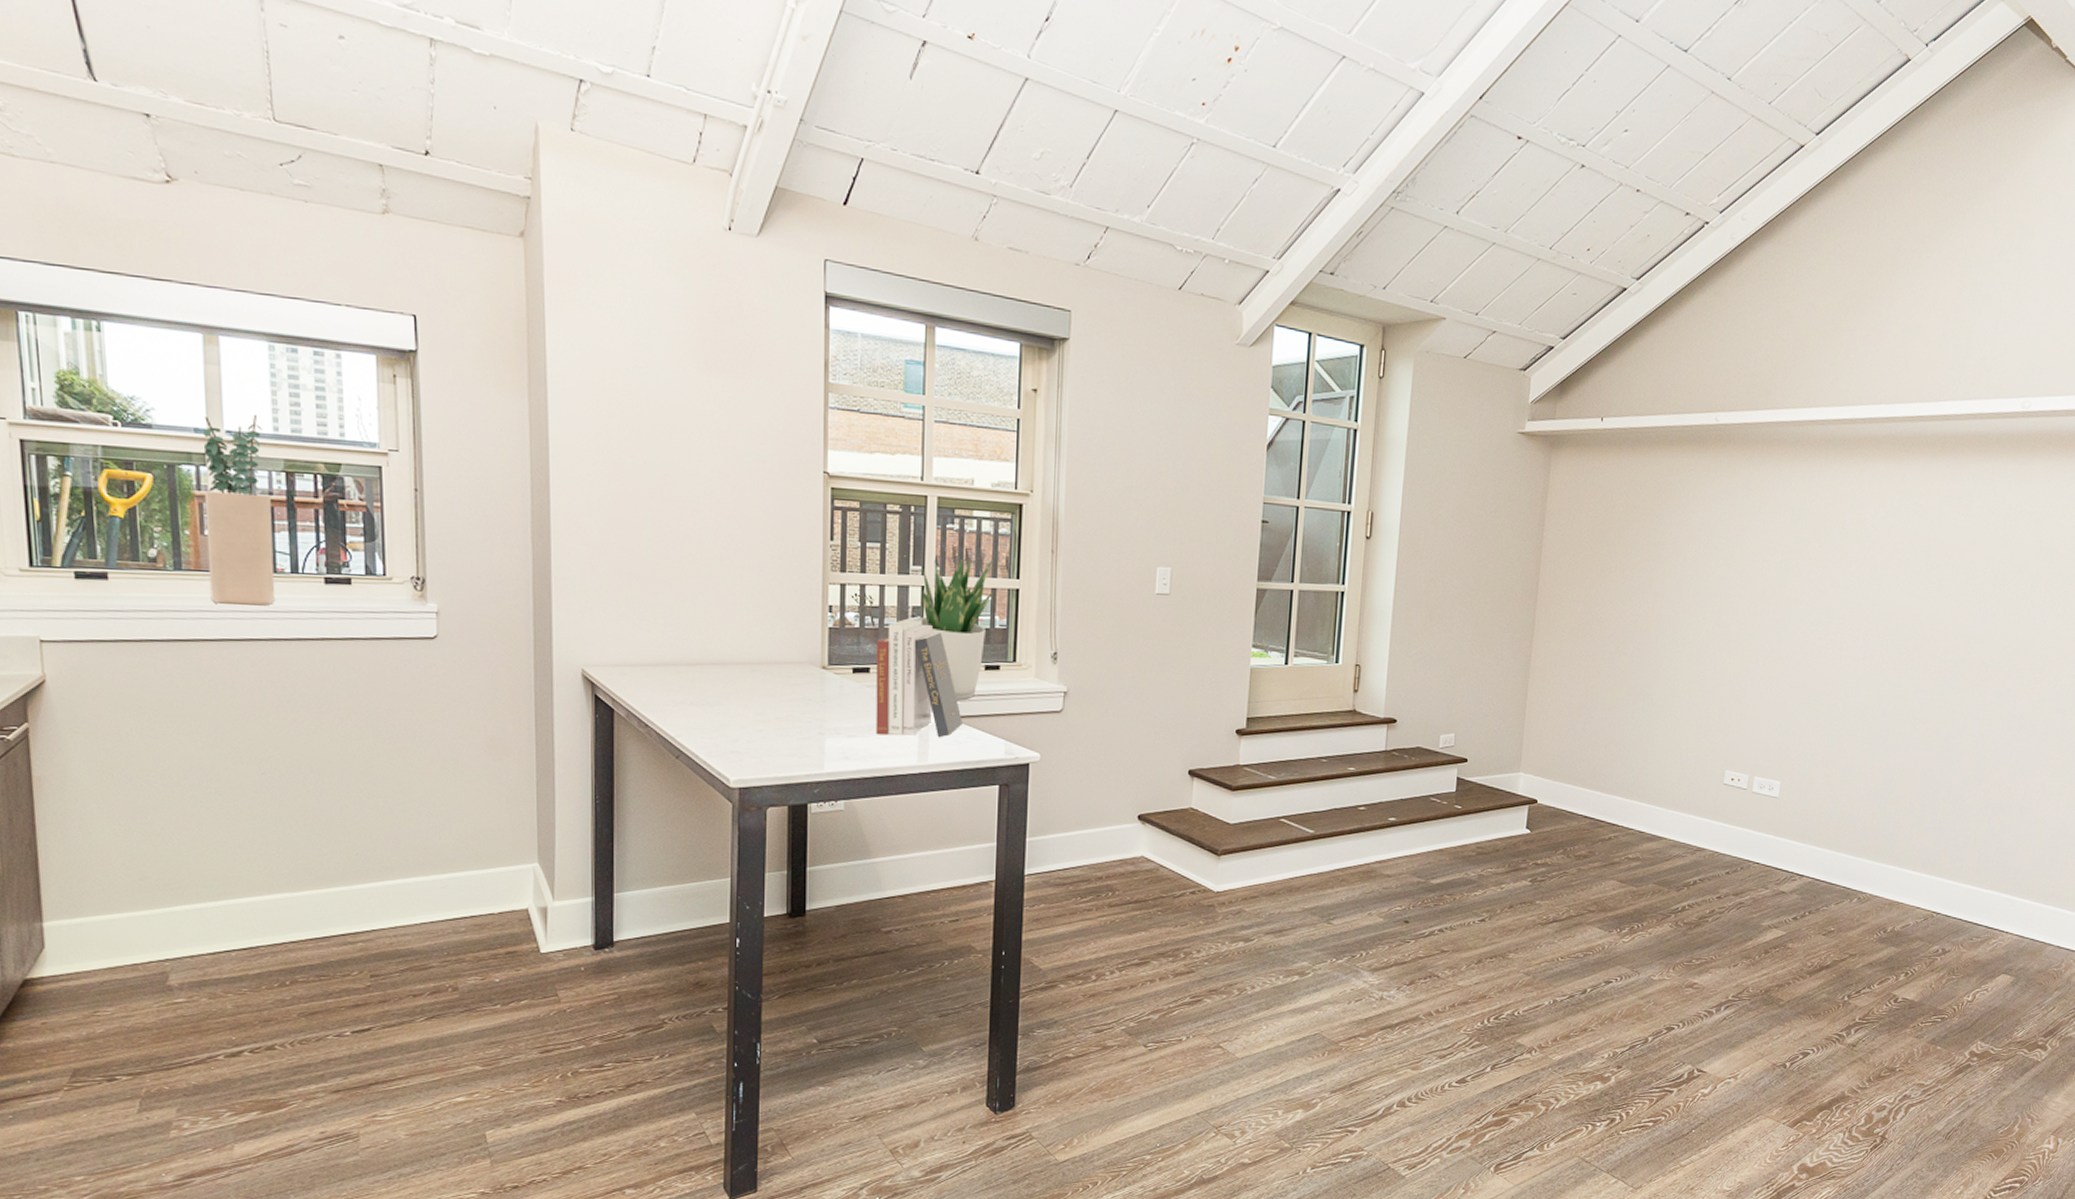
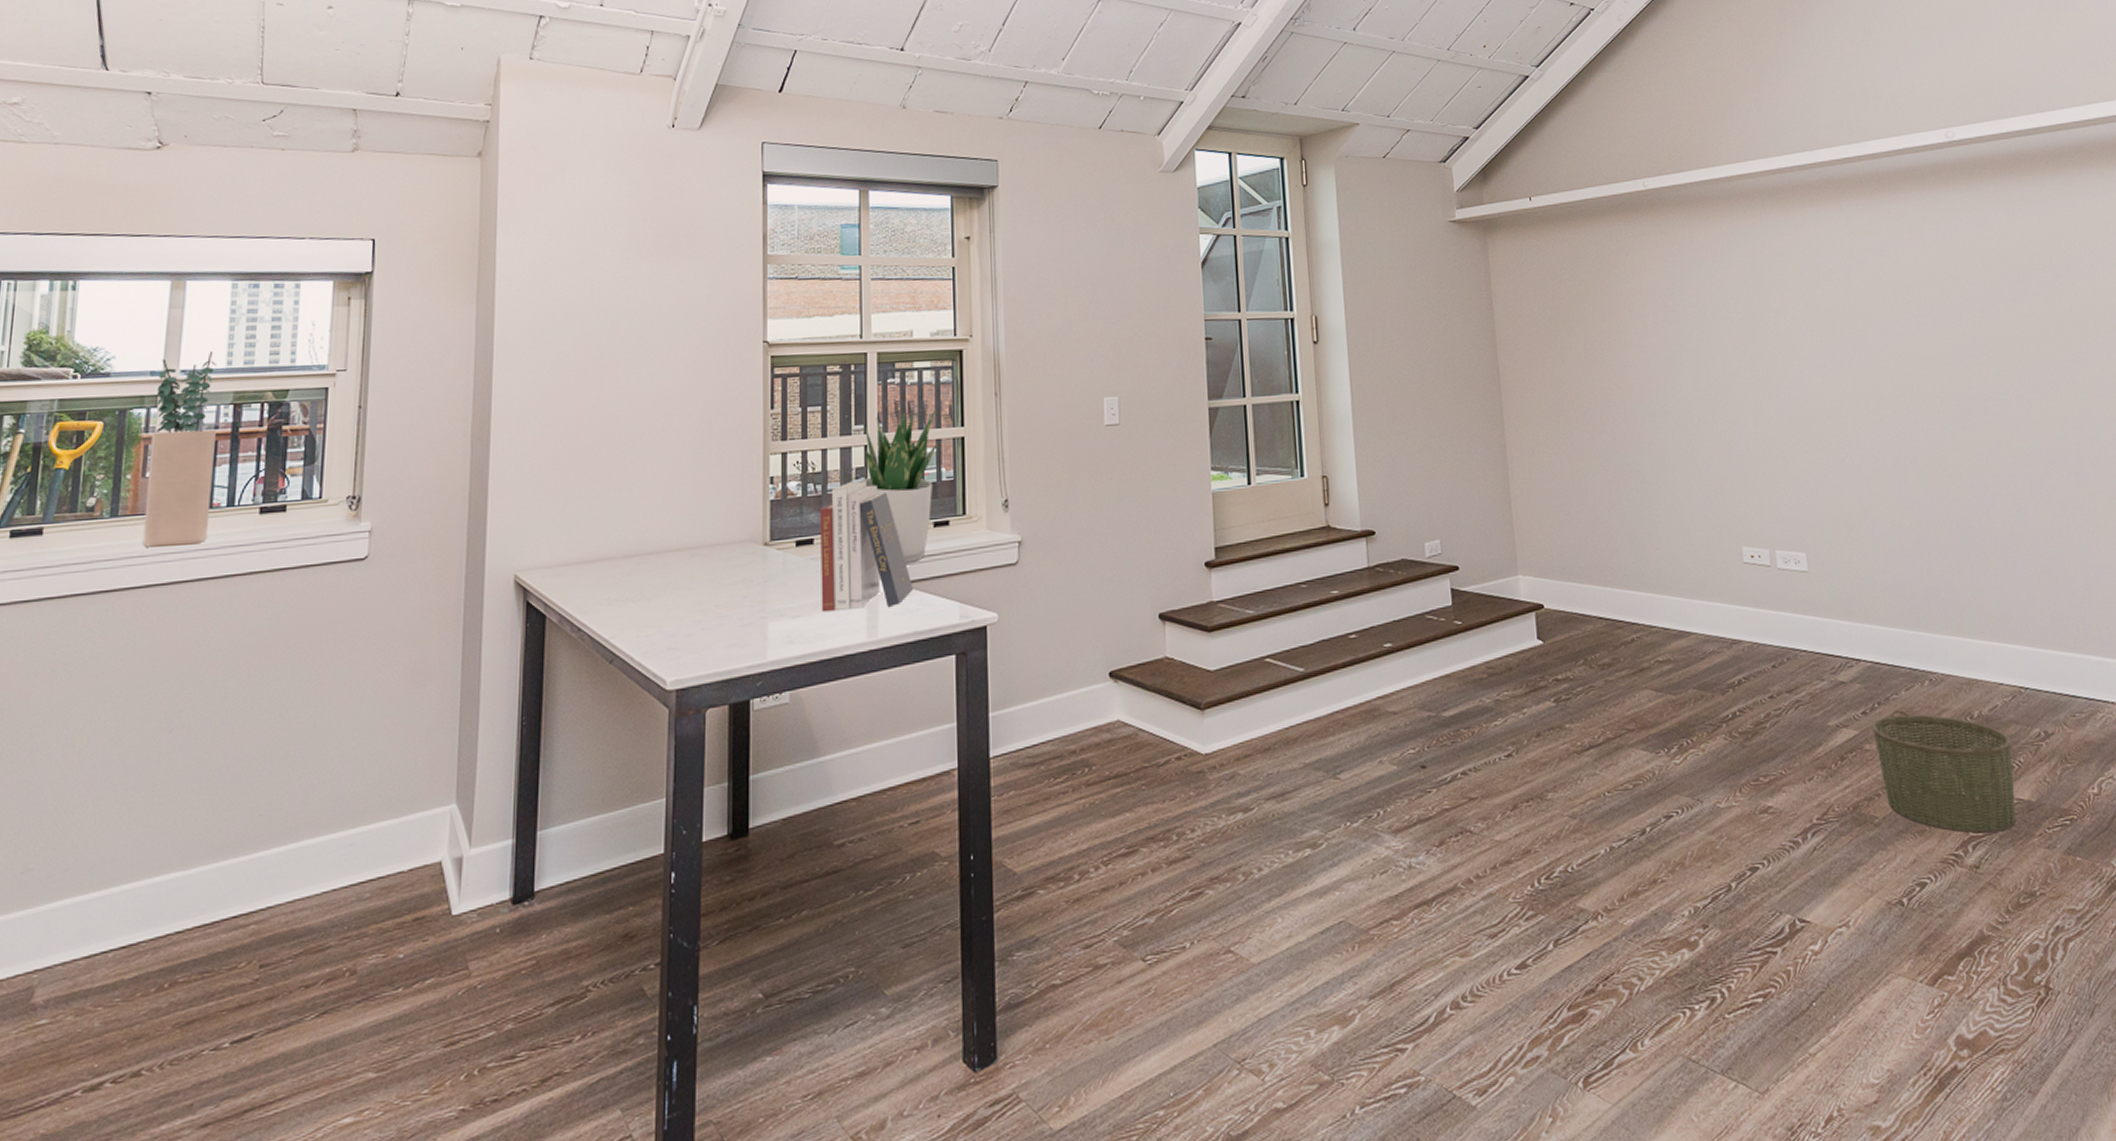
basket: none [1795,919,1913,1021] -> present [1870,710,2017,834]

